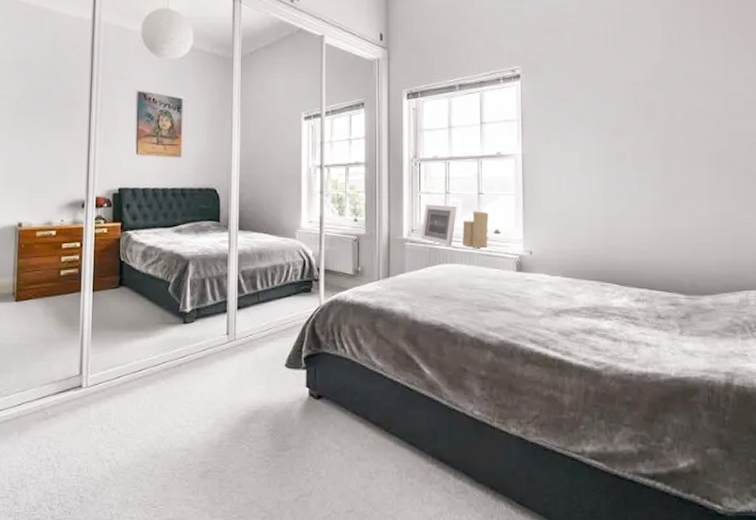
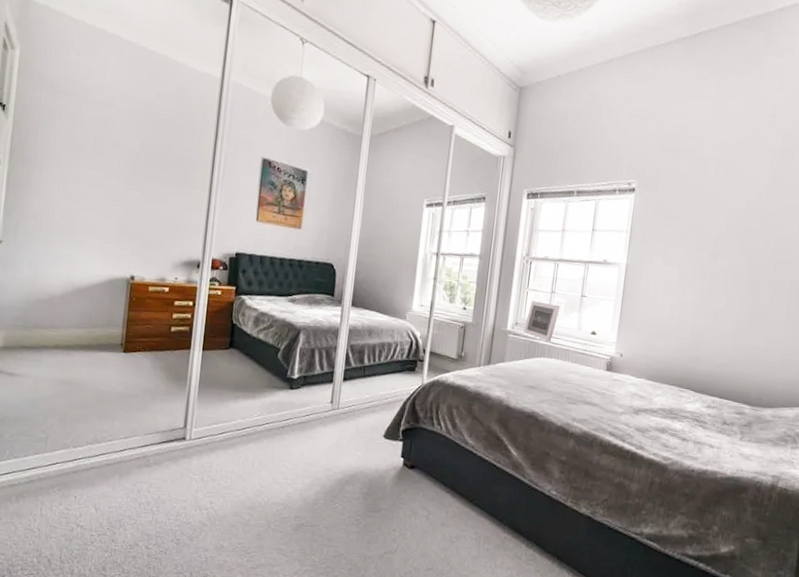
candle: present [462,206,489,249] -> none [561,308,589,348]

